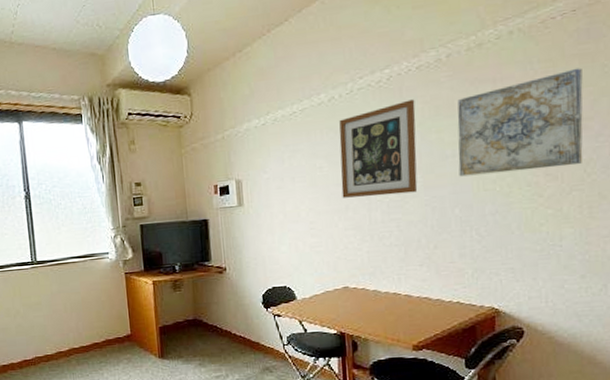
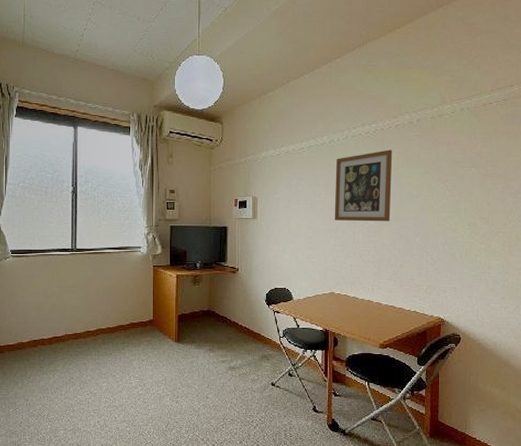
wall art: present [457,68,583,177] -> none [421,142,508,214]

